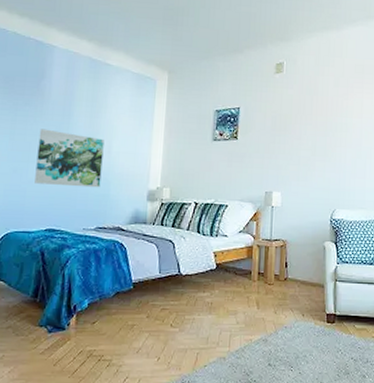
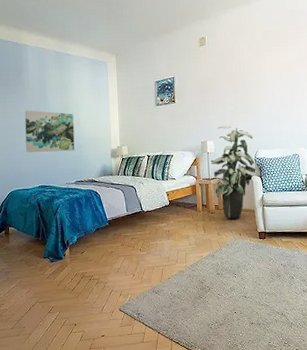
indoor plant: none [273,173,332,294] -> present [210,125,257,219]

